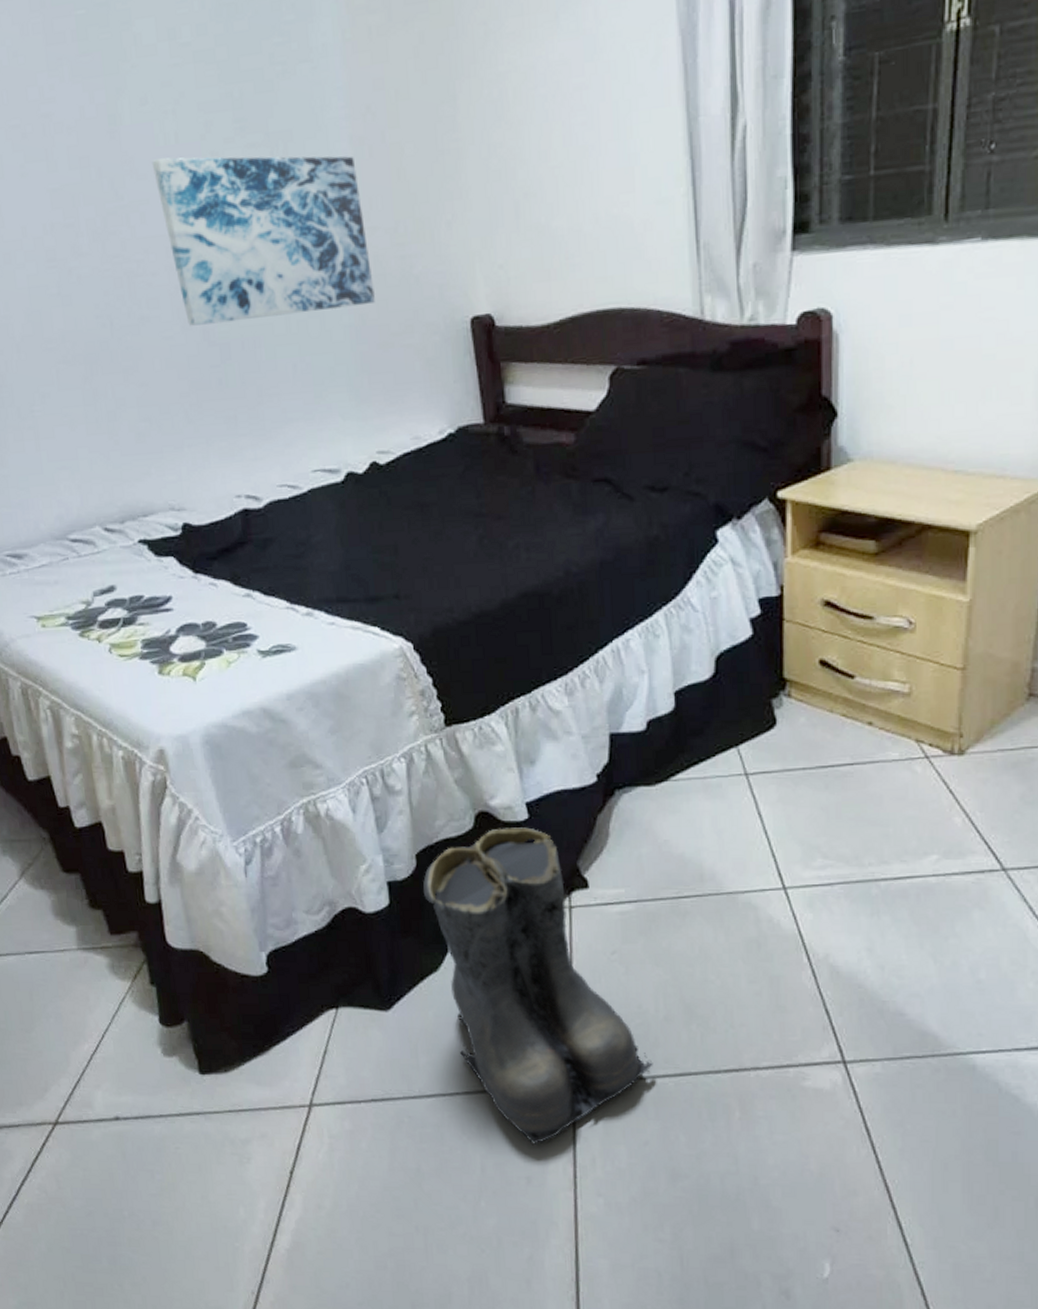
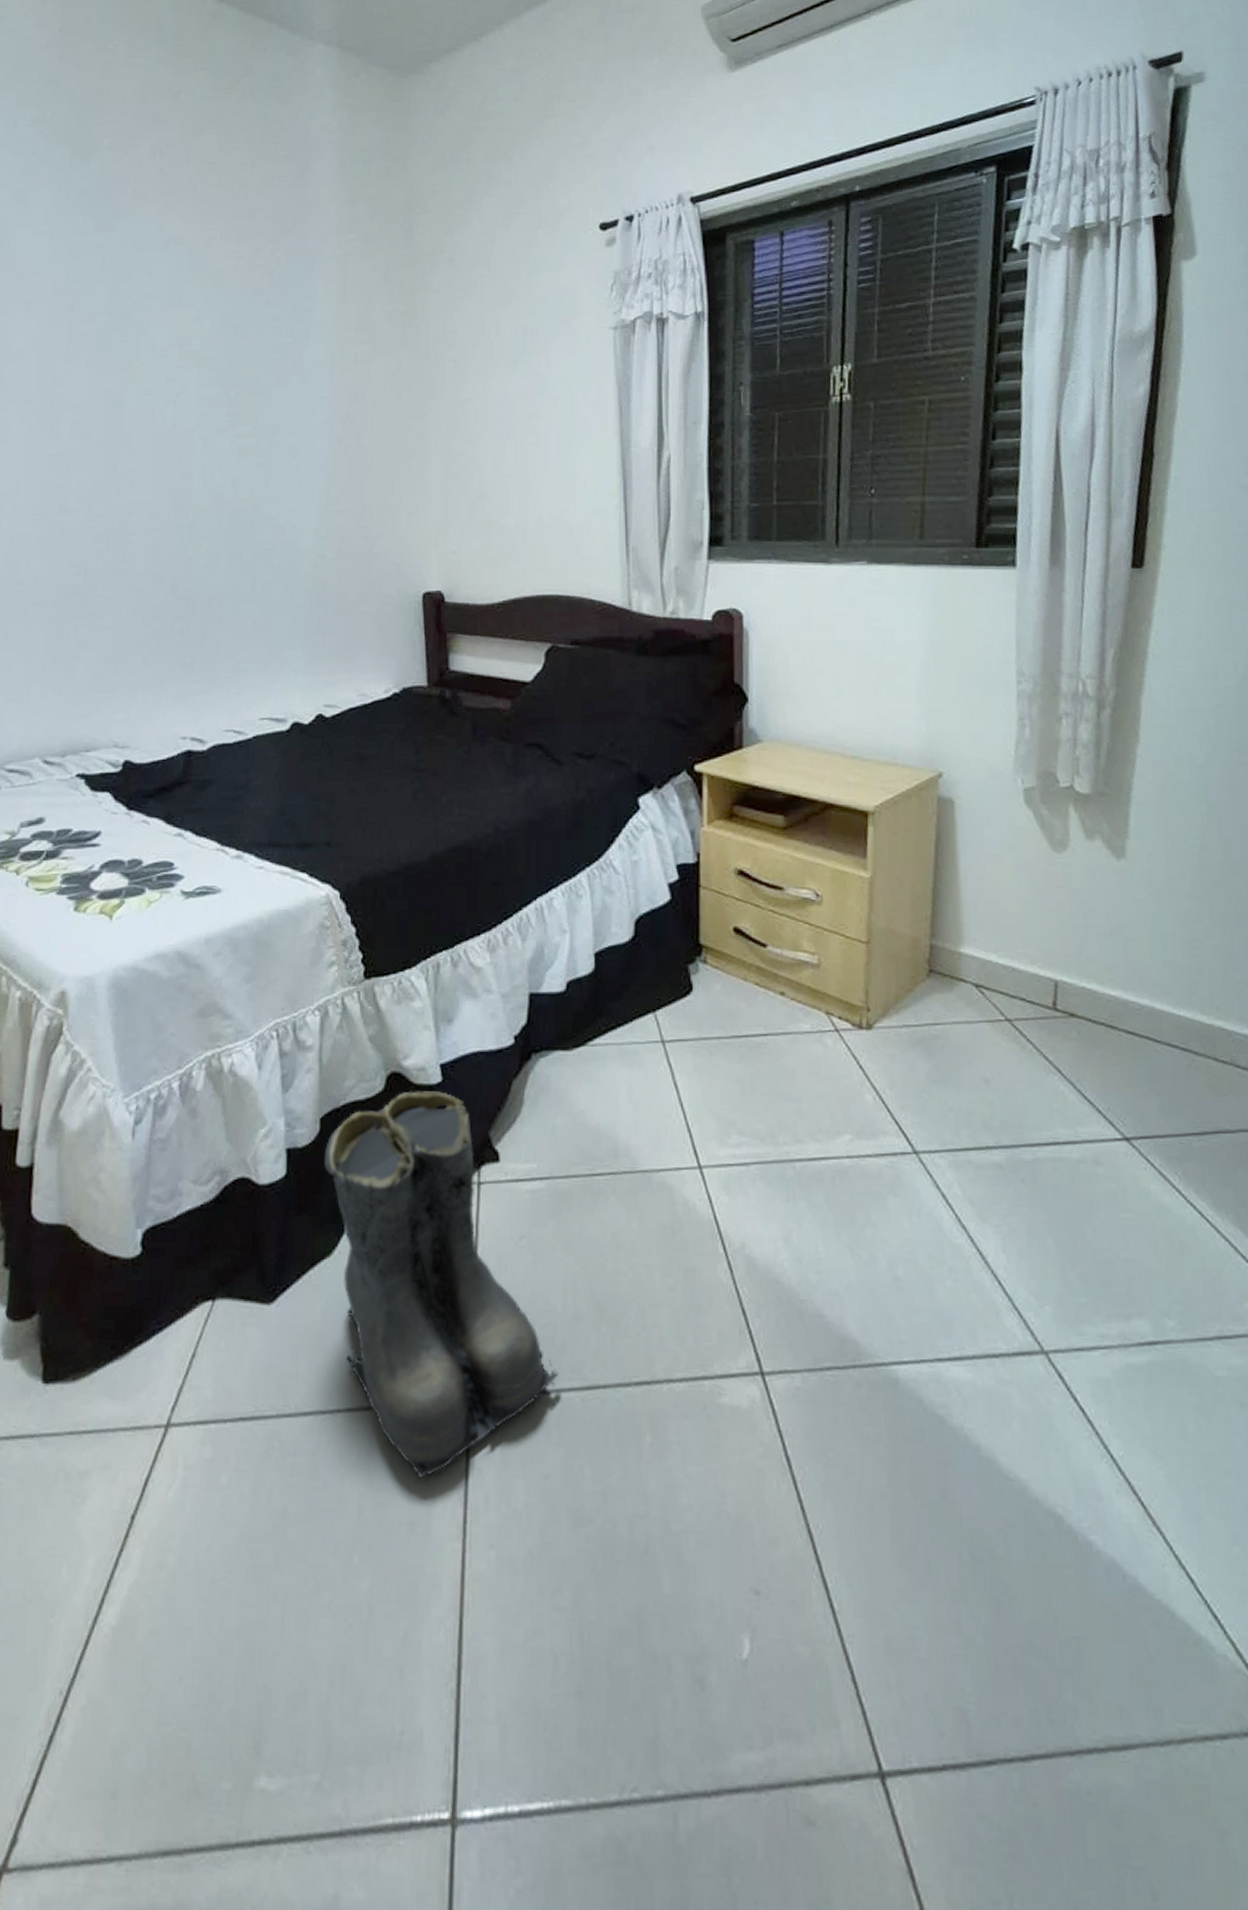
wall art: present [151,156,375,326] -> none [147,439,337,580]

